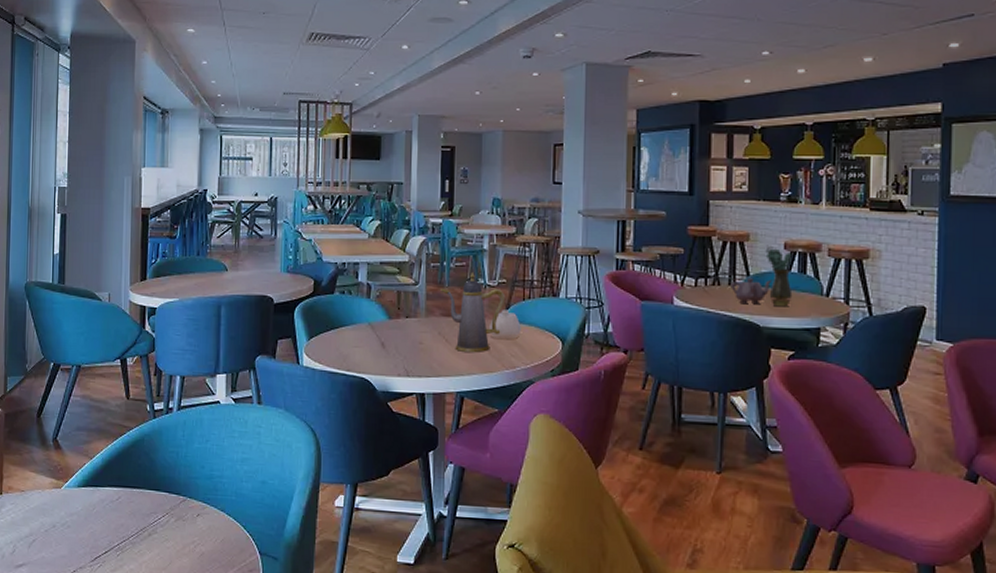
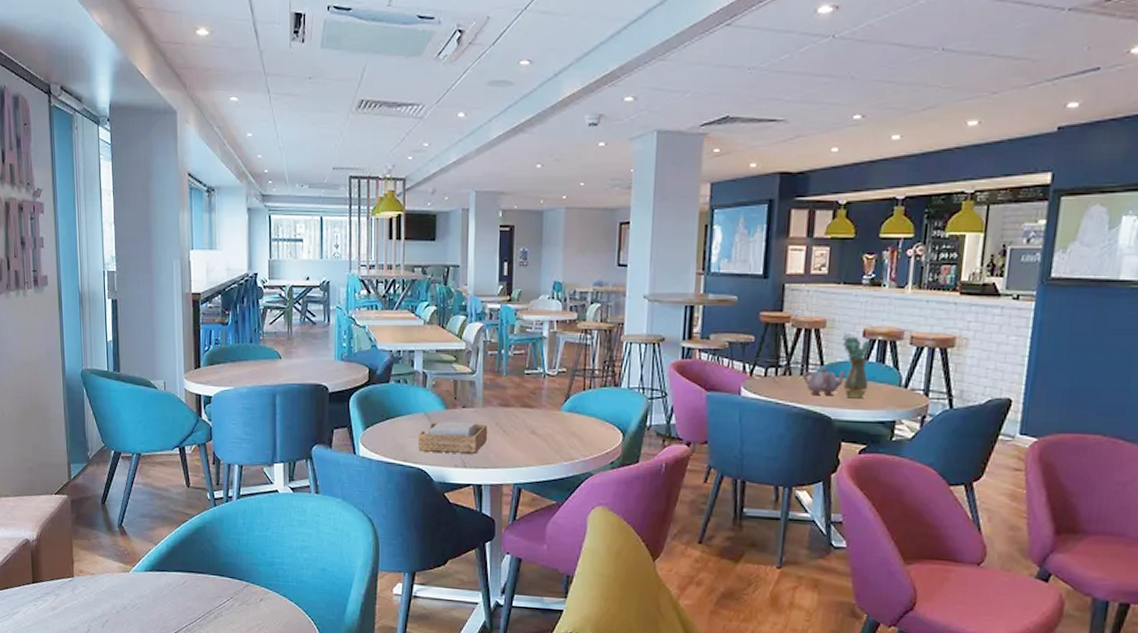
napkin holder: none [361,331,431,363] -> present [417,421,488,454]
coffee pot: present [439,271,506,352] -> none [497,360,566,444]
sugar bowl: present [489,309,521,340] -> none [548,400,581,432]

